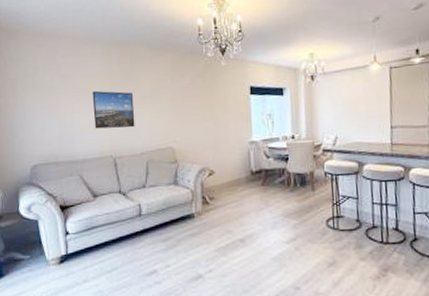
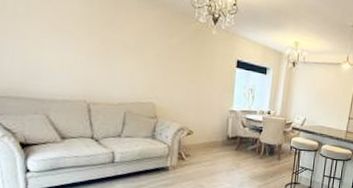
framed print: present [92,90,135,129] -> none [65,29,115,77]

